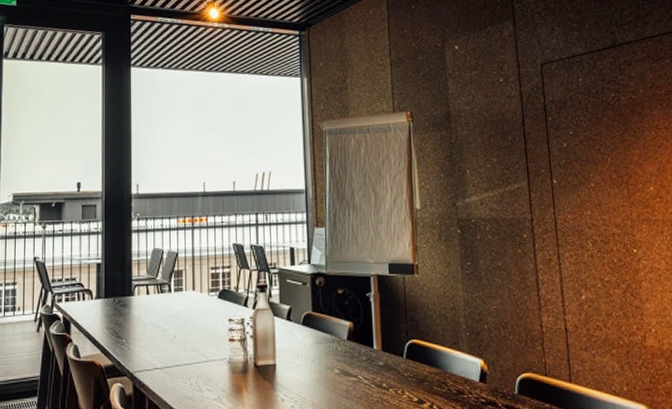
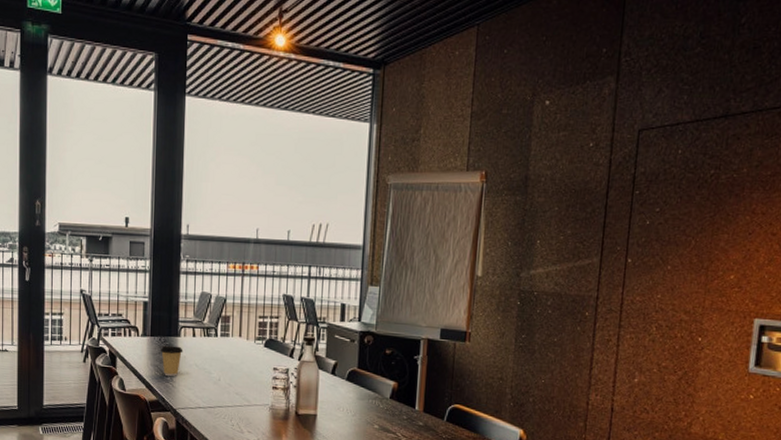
coffee cup: none [114,306,138,339] -> present [160,345,183,377]

